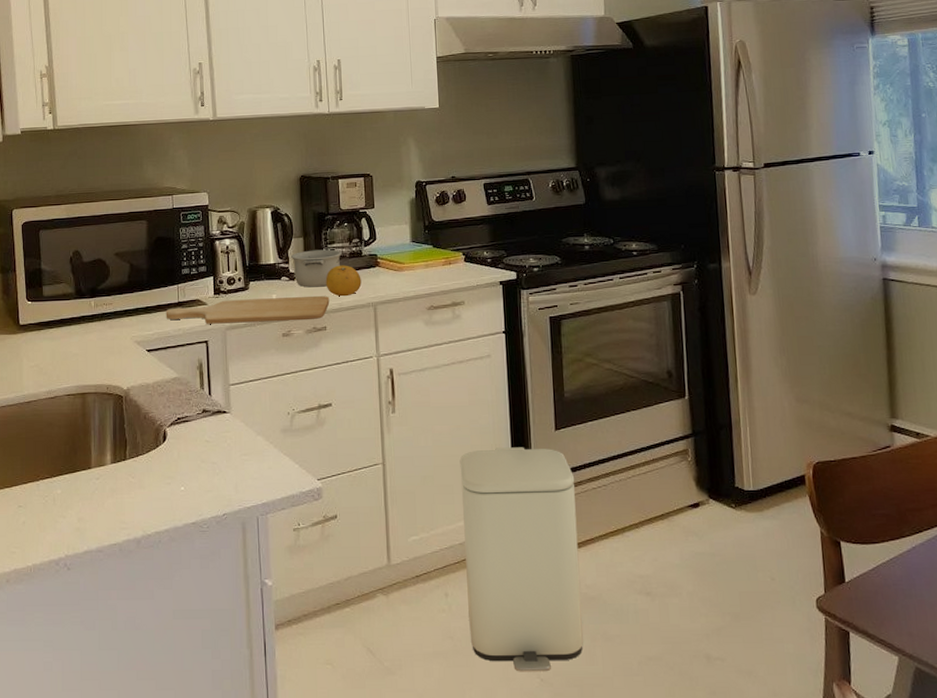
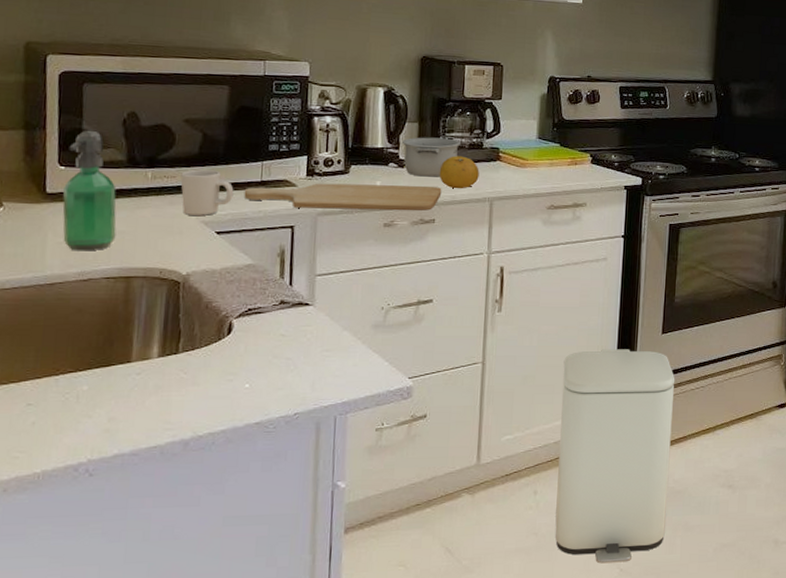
soap dispenser: none [32,269,72,373] -> present [62,130,116,251]
mug: none [116,295,158,336] -> present [180,169,234,216]

